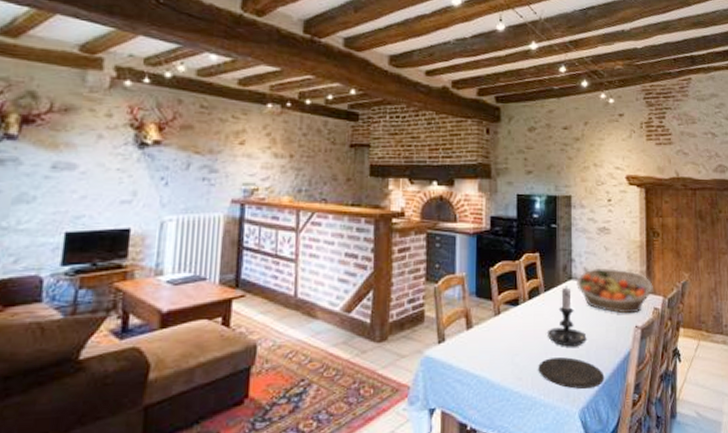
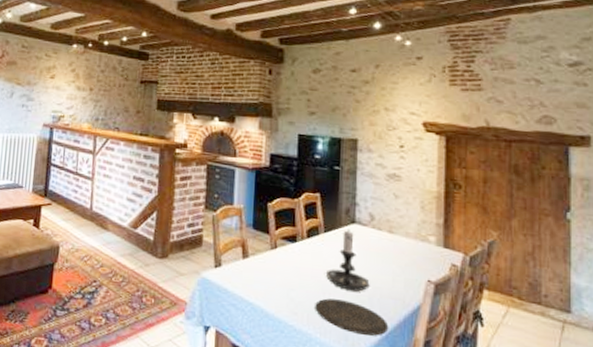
fruit basket: present [577,269,653,314] -> none [360,215,451,268]

